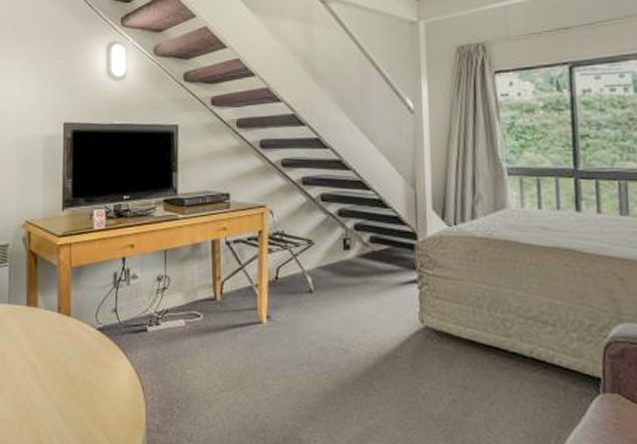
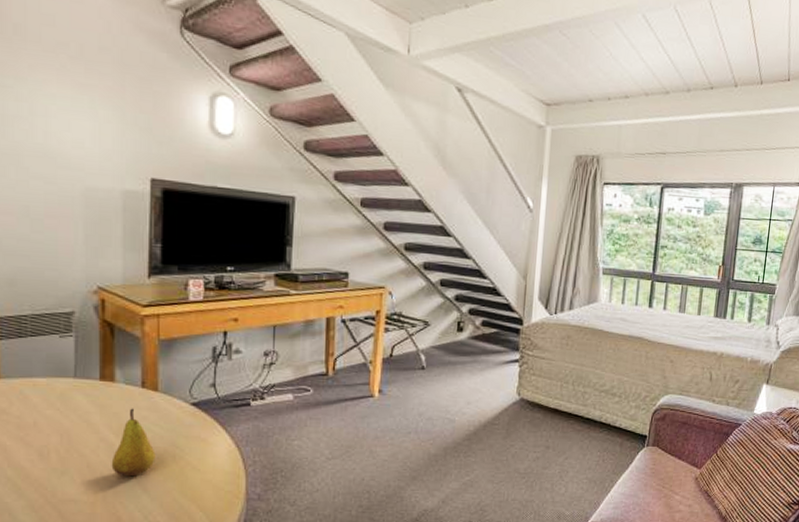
fruit: none [35,332,69,400] -> present [111,408,156,477]

